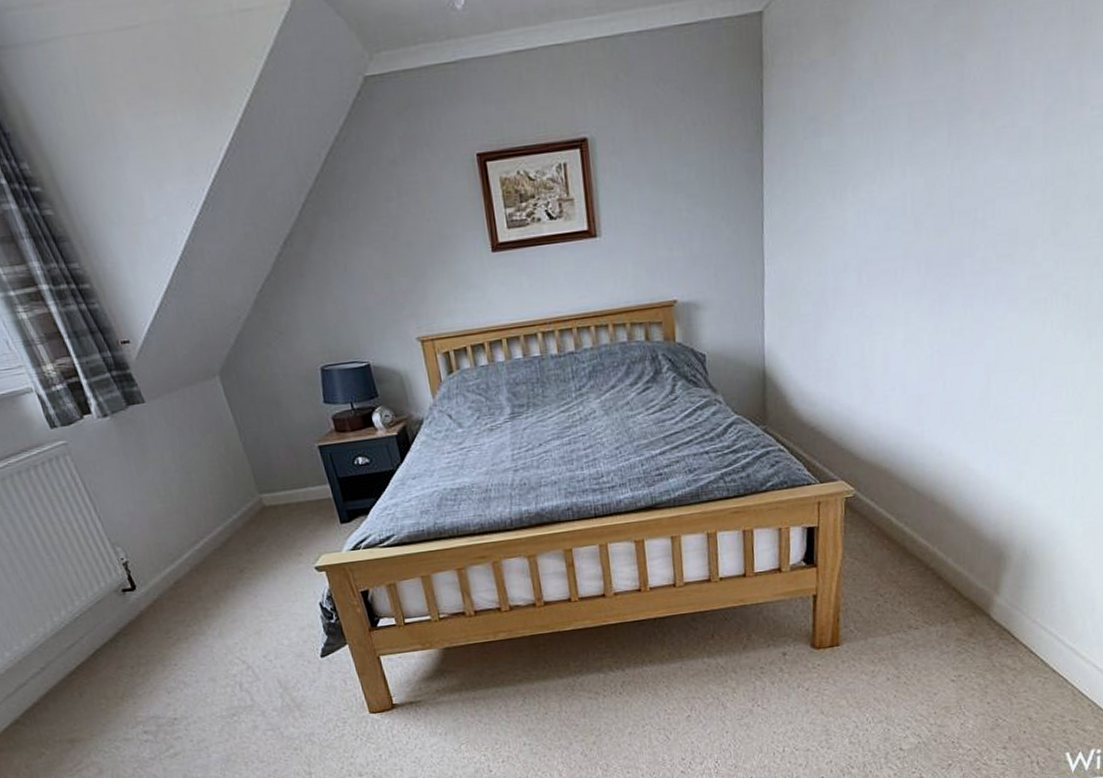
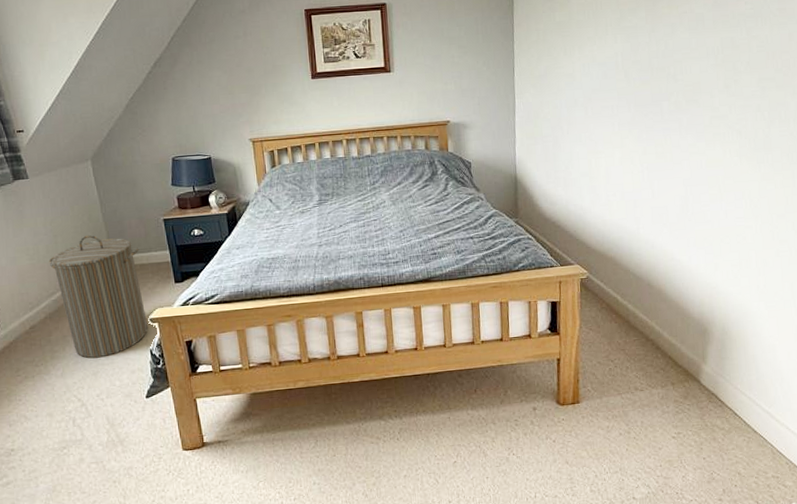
laundry hamper: none [185,469,315,615] -> present [48,235,149,358]

